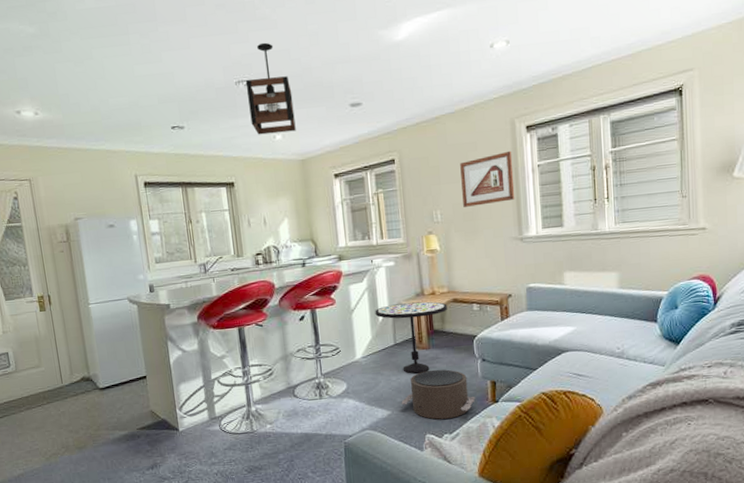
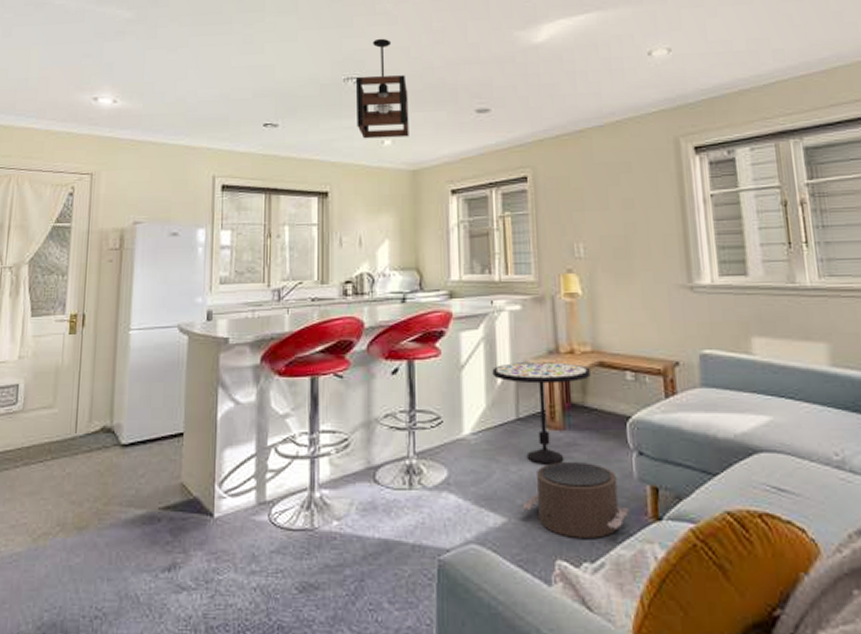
picture frame: present [460,150,515,207] -> none [610,175,682,241]

